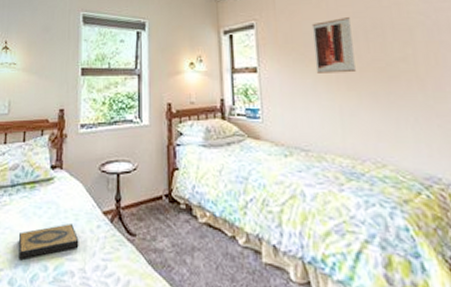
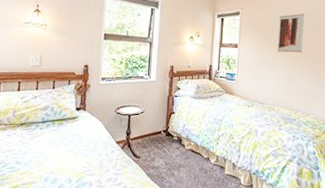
hardback book: present [18,224,79,259] -> none [47,150,97,175]

